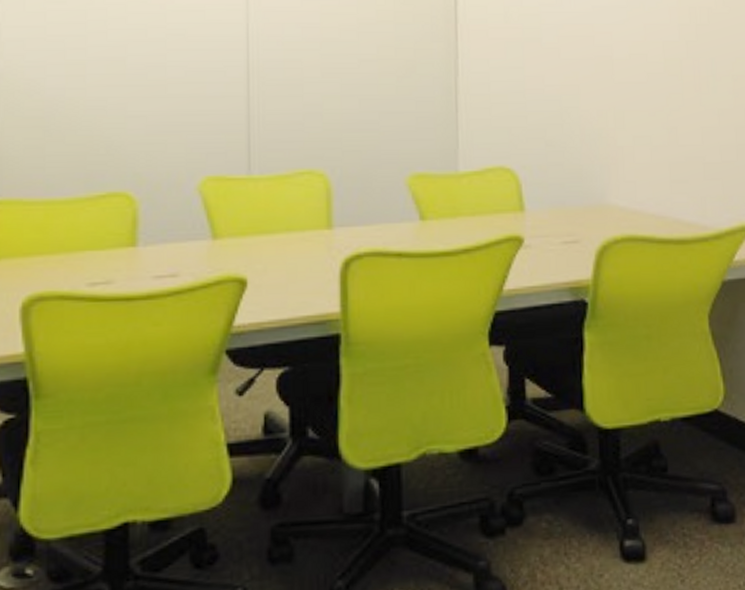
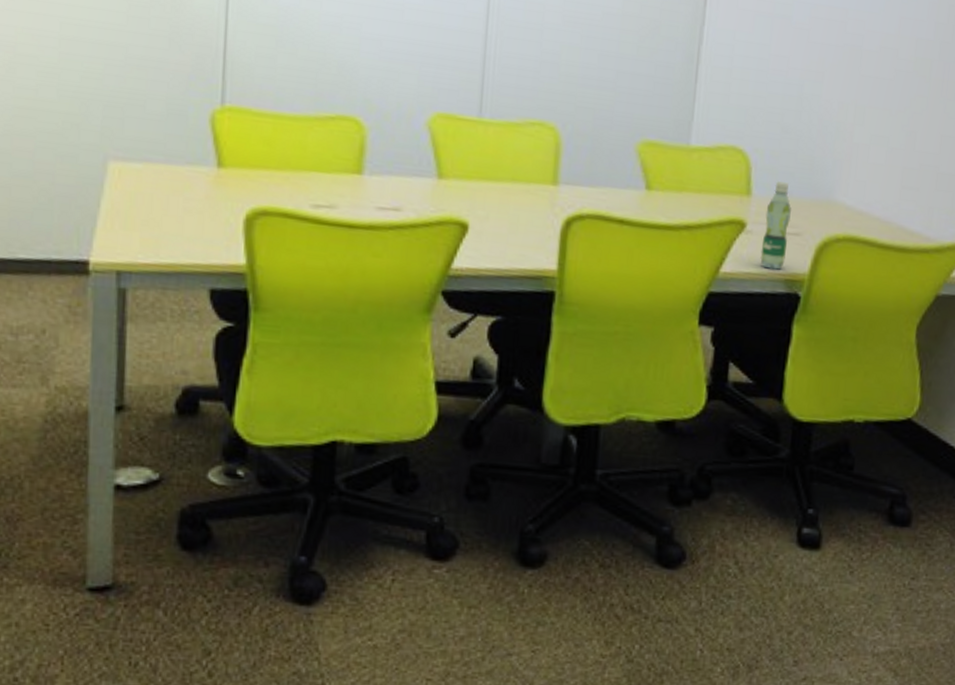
bottle: none [541,193,567,280] -> present [760,181,791,270]

